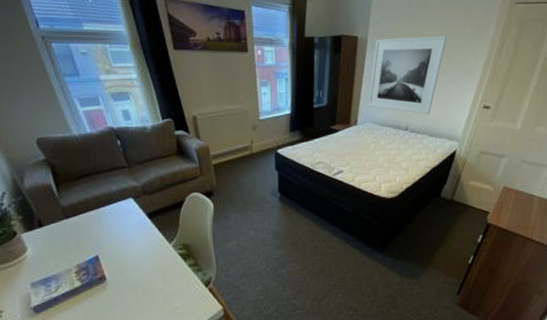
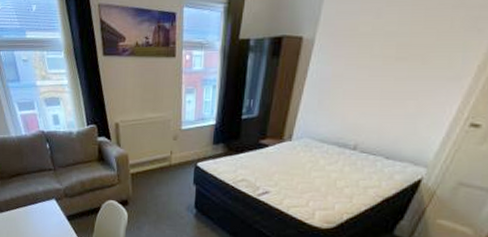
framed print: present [368,36,447,115] -> none [308,33,425,133]

